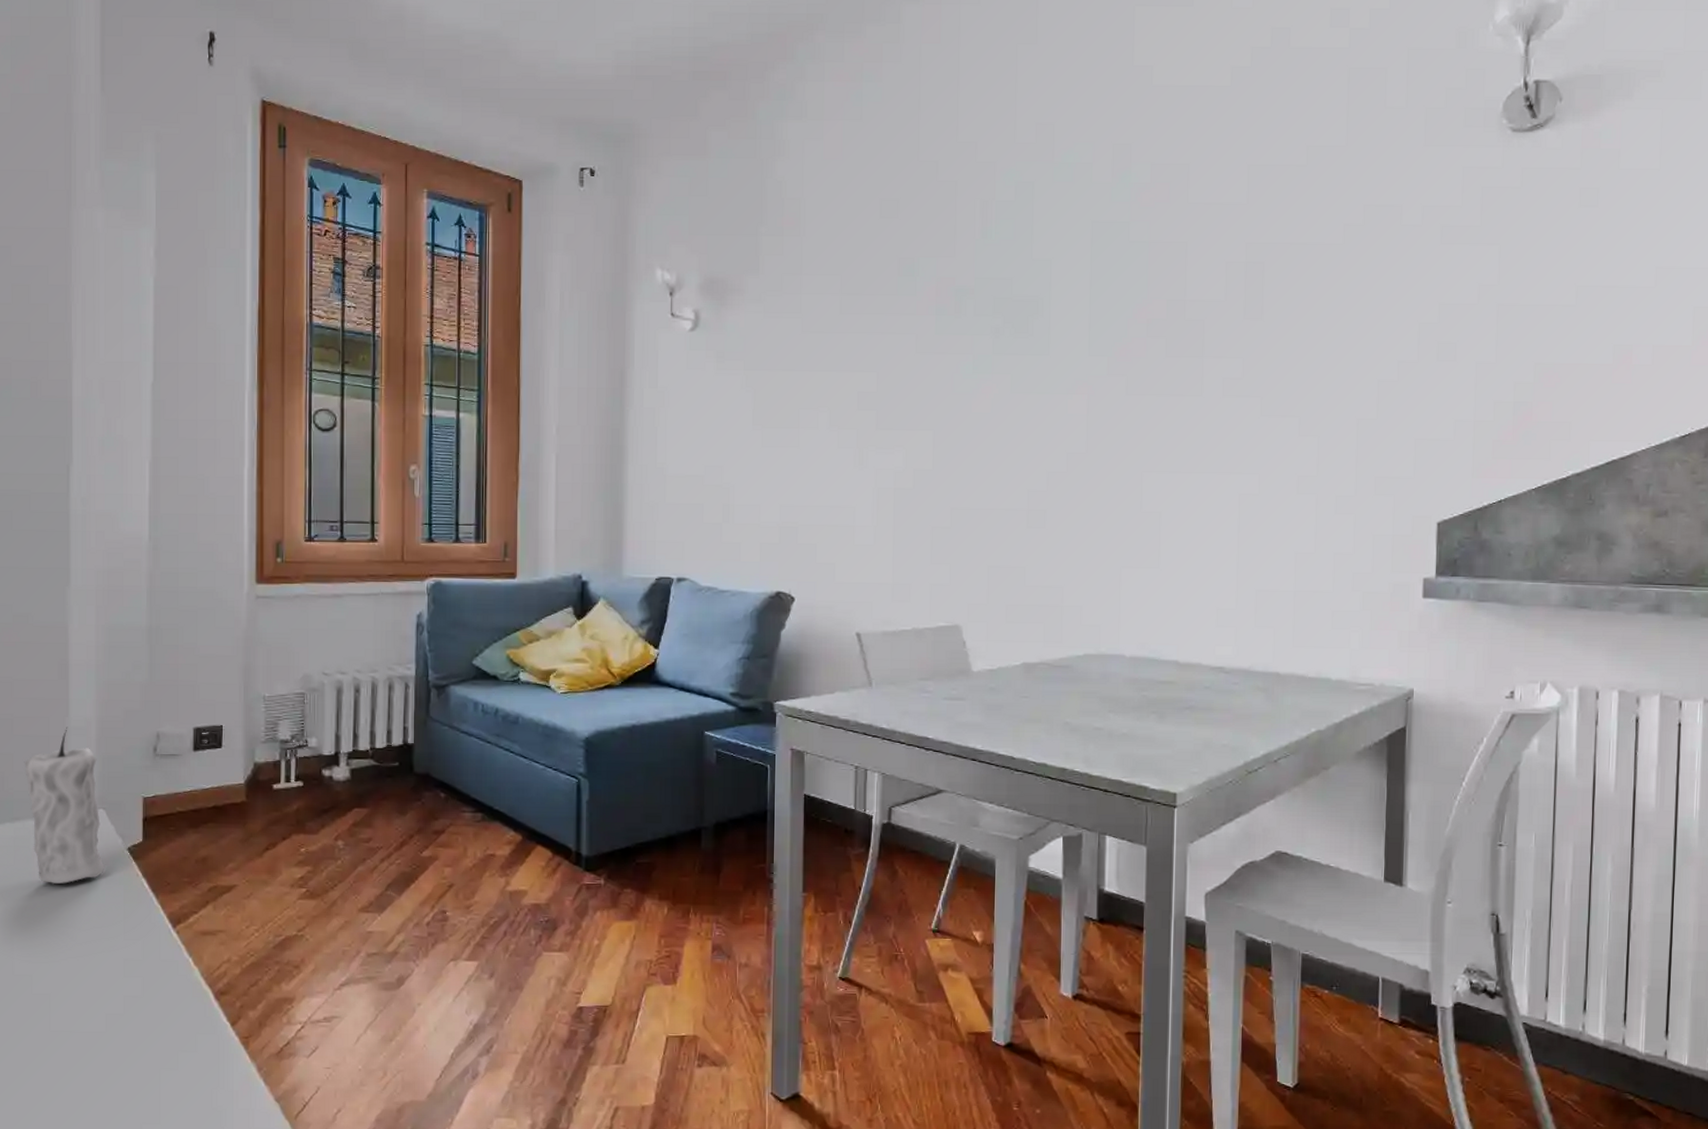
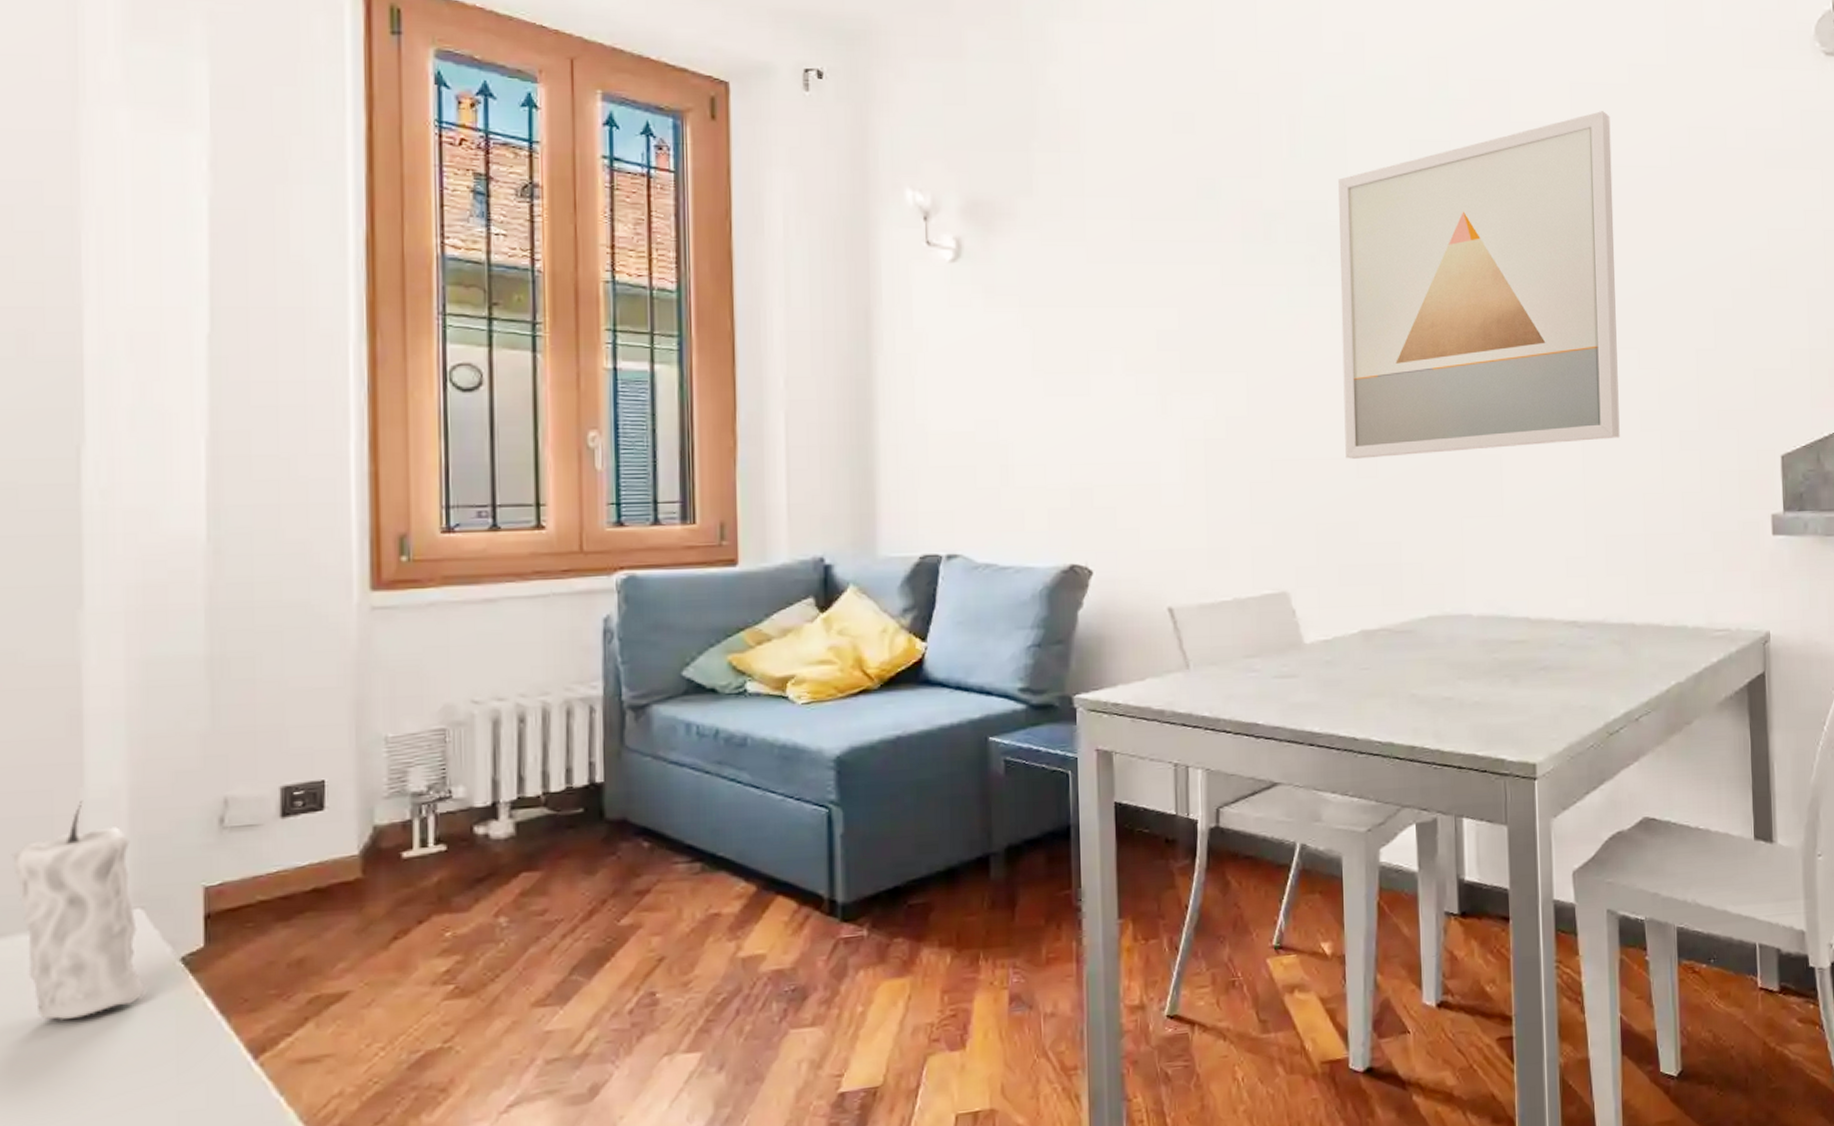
wall art: none [1017,191,1286,511] -> present [1338,111,1620,459]

